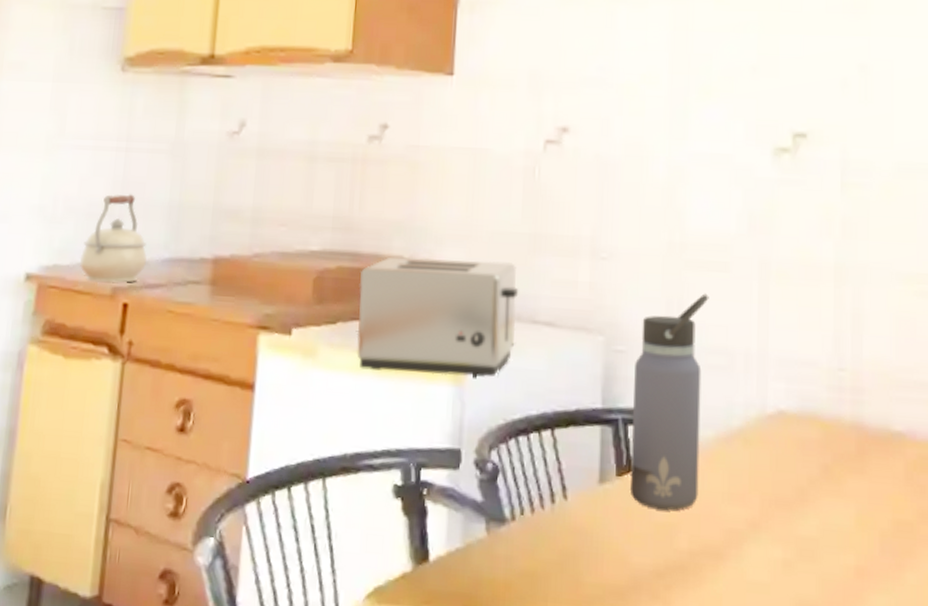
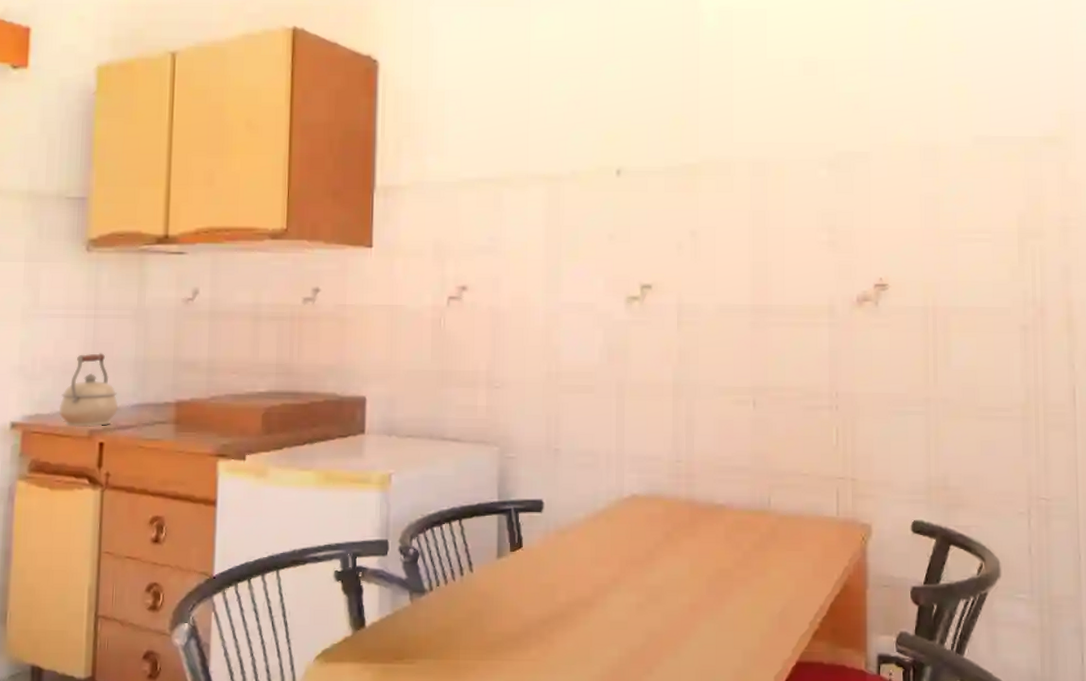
toaster: present [356,256,519,378] -> none [300,393,431,484]
water bottle: present [630,293,709,510] -> none [522,410,579,574]

